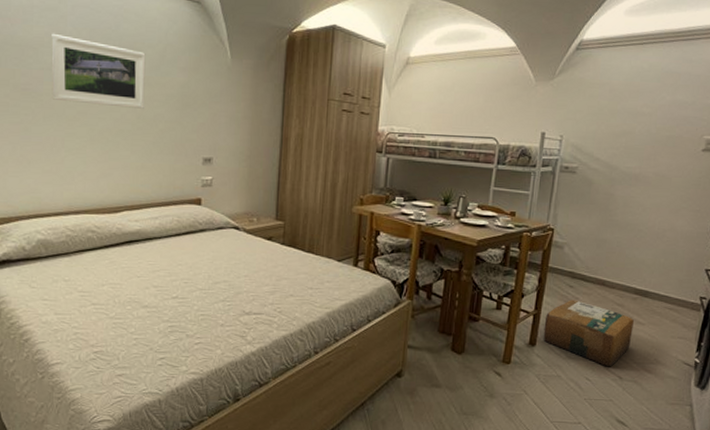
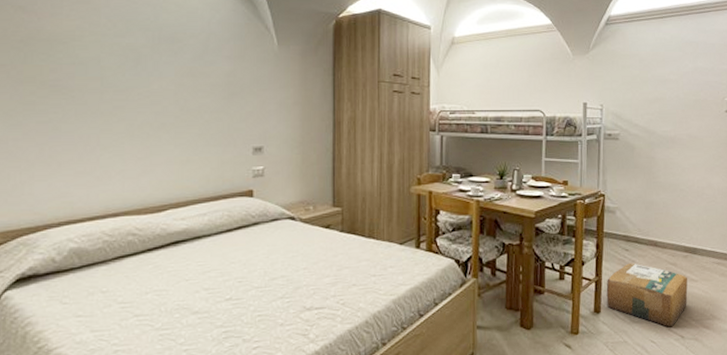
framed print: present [51,33,146,109] -> none [83,26,188,100]

